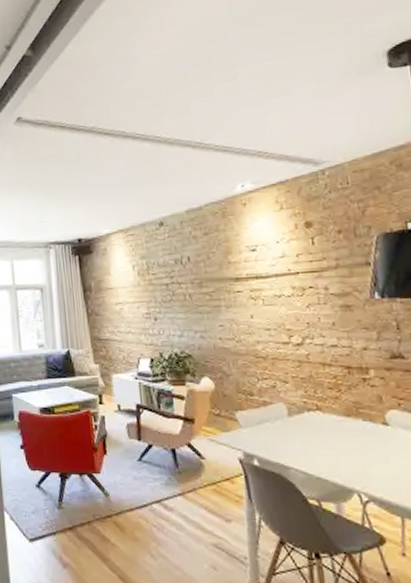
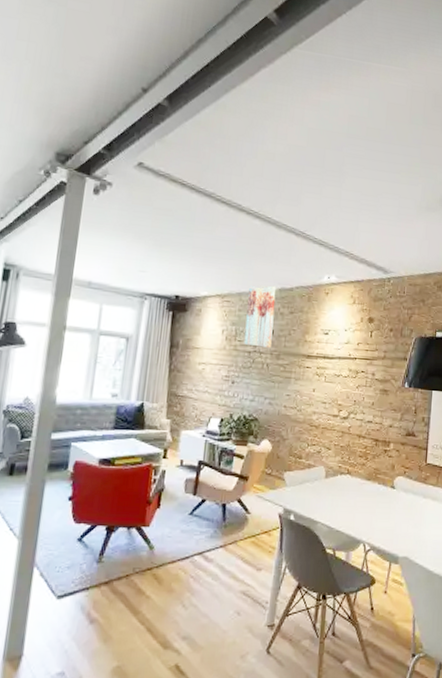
wall art: none [152,208,190,278] -> present [244,285,277,348]

